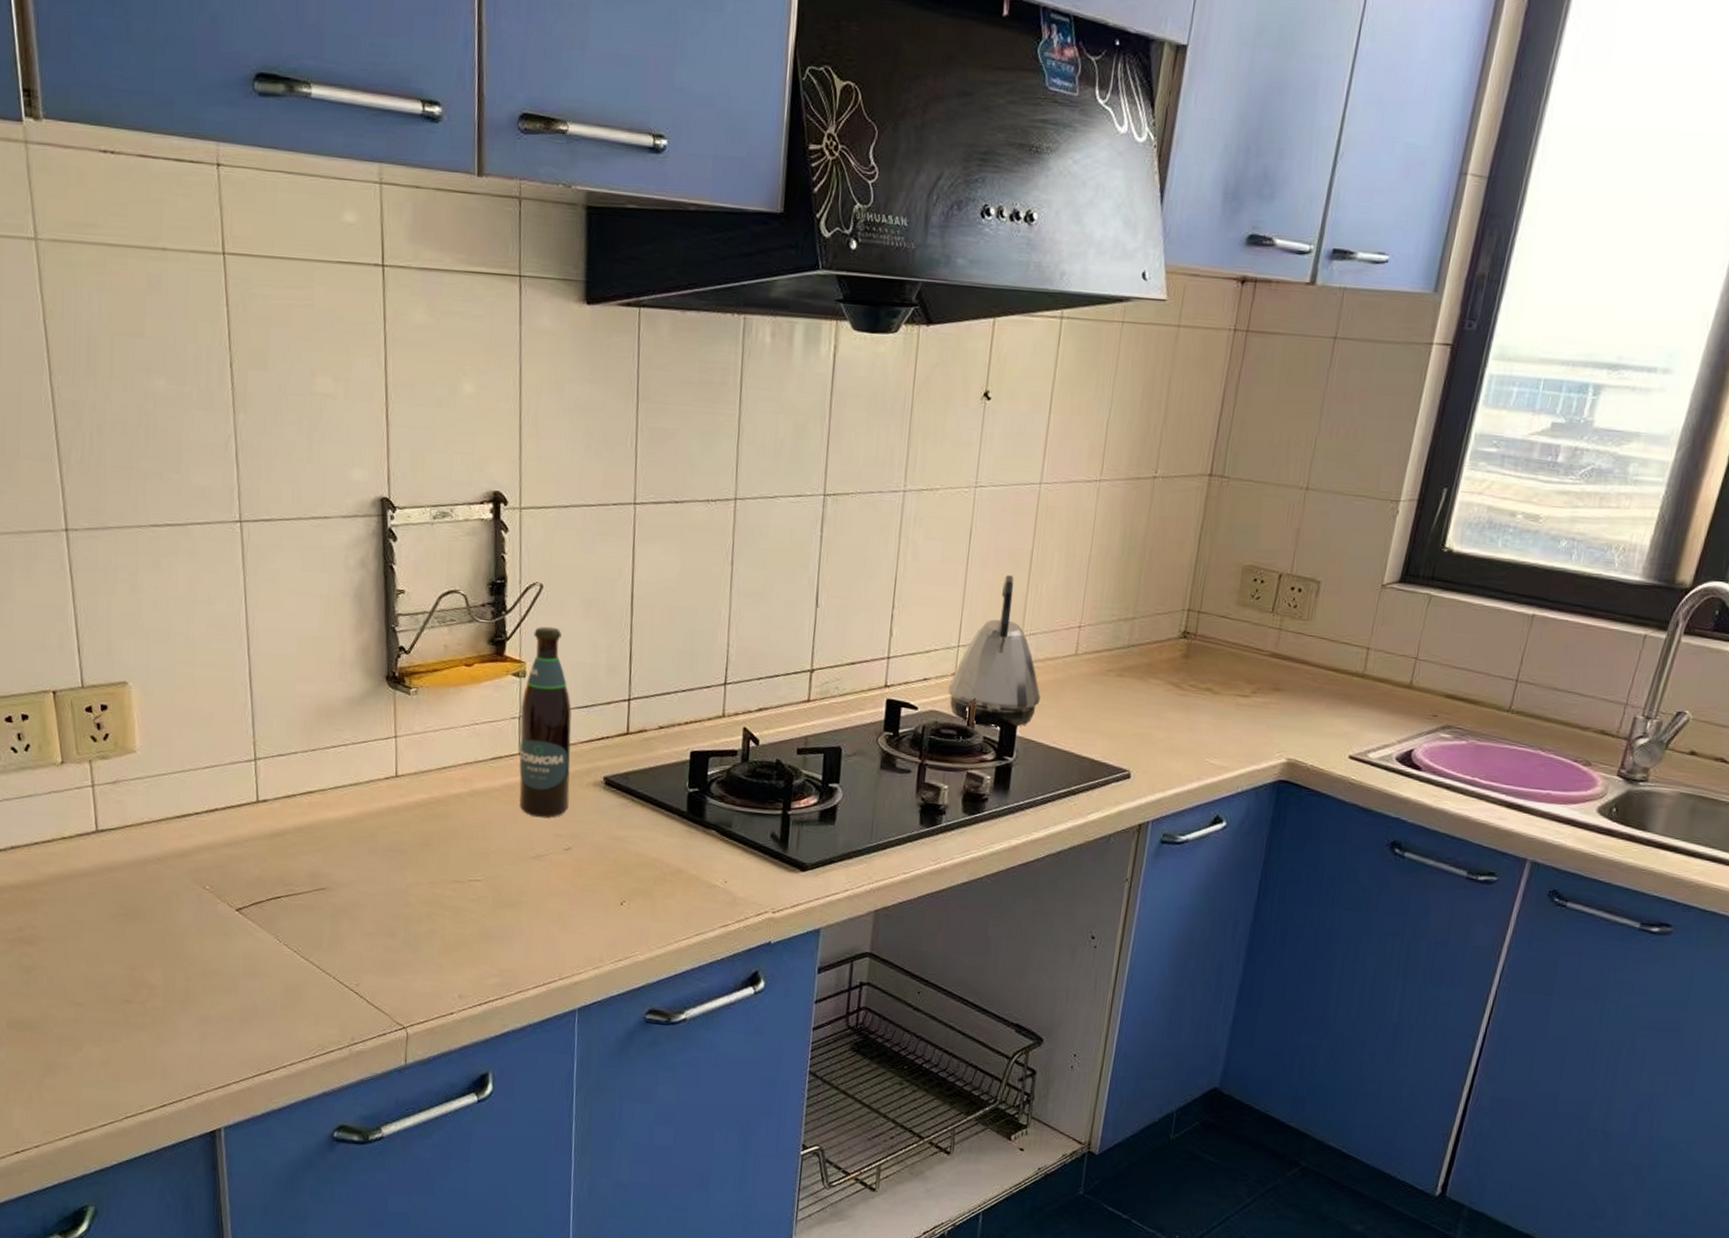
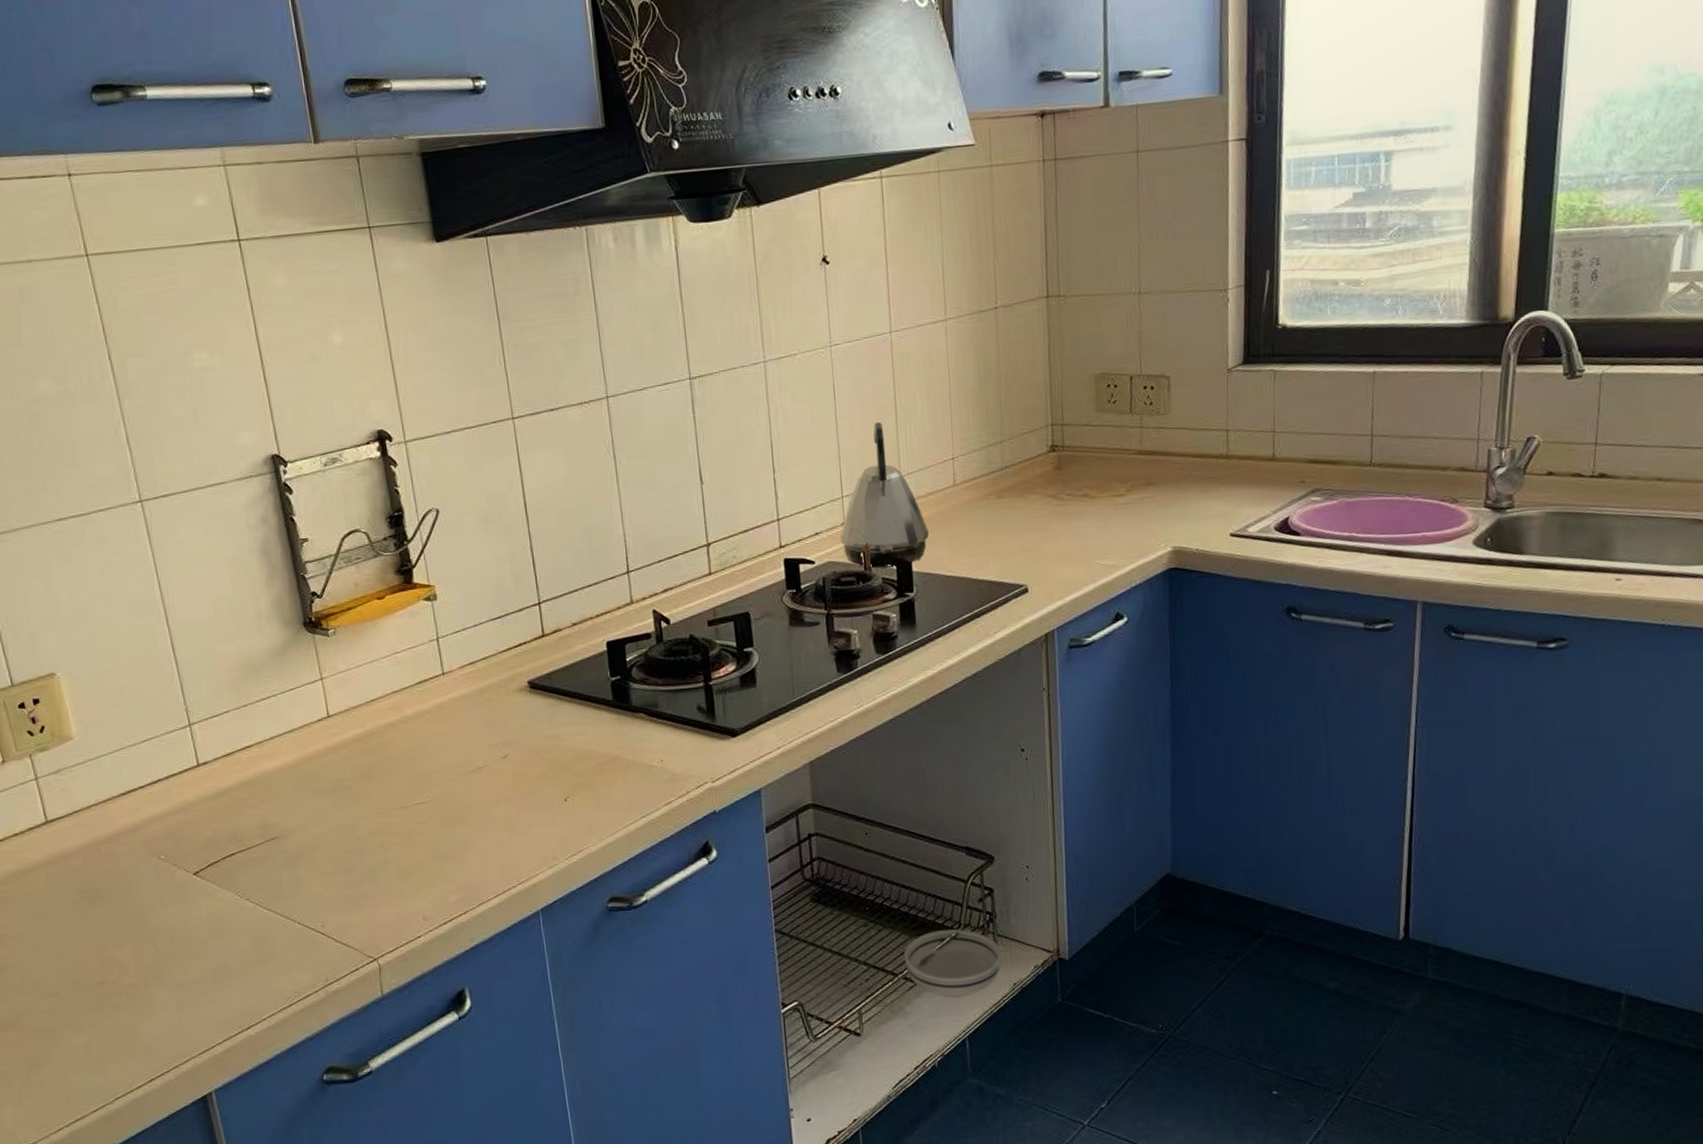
bottle: present [519,626,572,817] -> none [436,547,499,731]
bowl: none [933,1101,1033,1172] -> present [903,929,1002,997]

